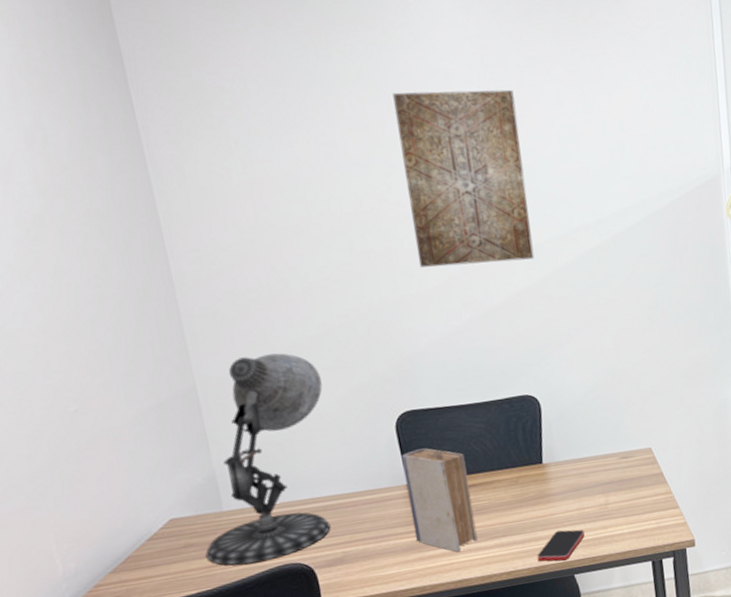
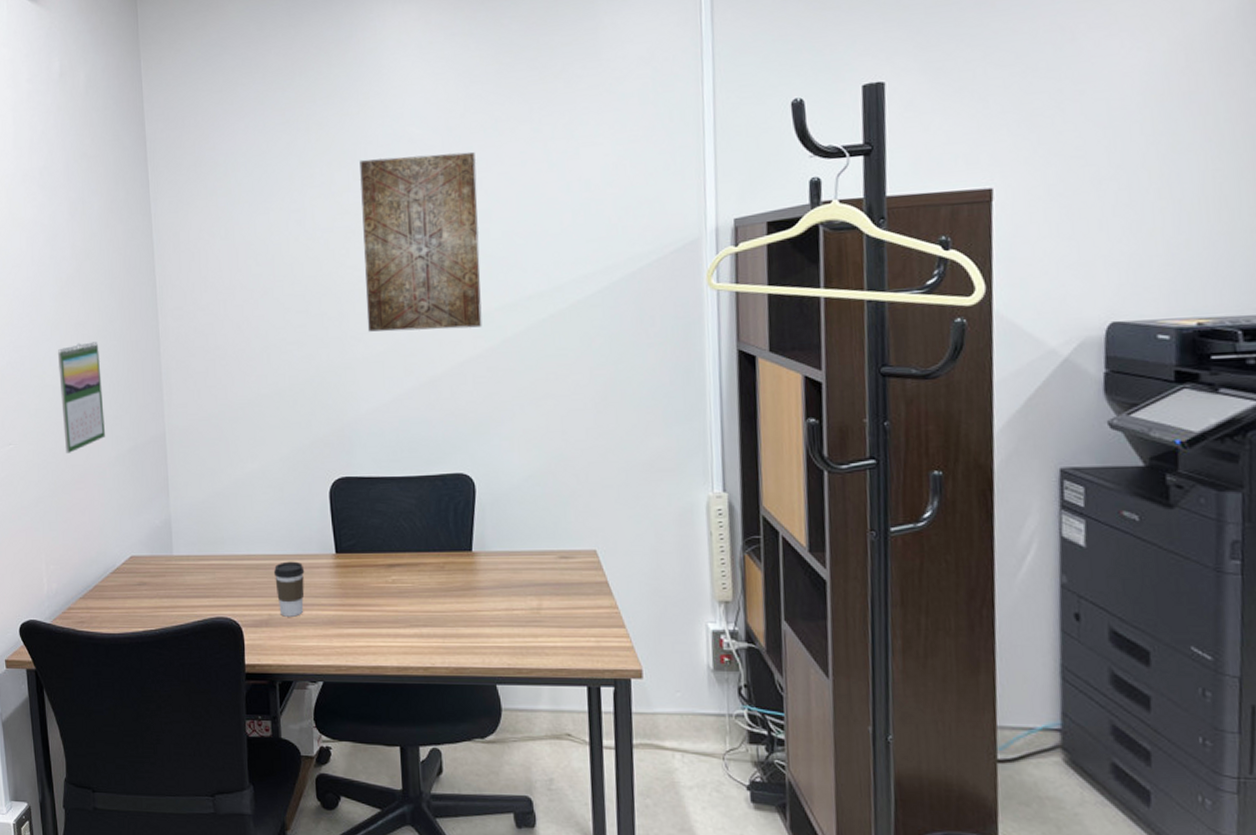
calendar: none [33,291,117,419] -> present [57,341,105,453]
desk lamp: present [205,353,331,566] -> none [154,408,268,611]
coffee cup: none [343,497,380,552] -> present [273,561,305,617]
book: present [401,448,478,553] -> none [332,518,397,636]
smartphone: present [537,529,585,562] -> none [457,631,512,666]

